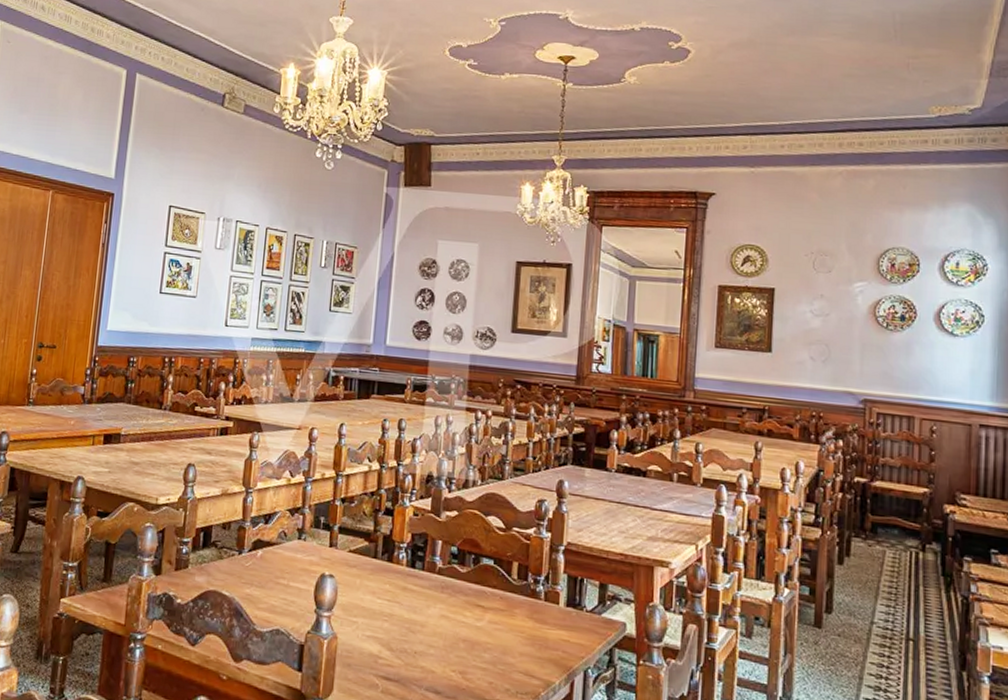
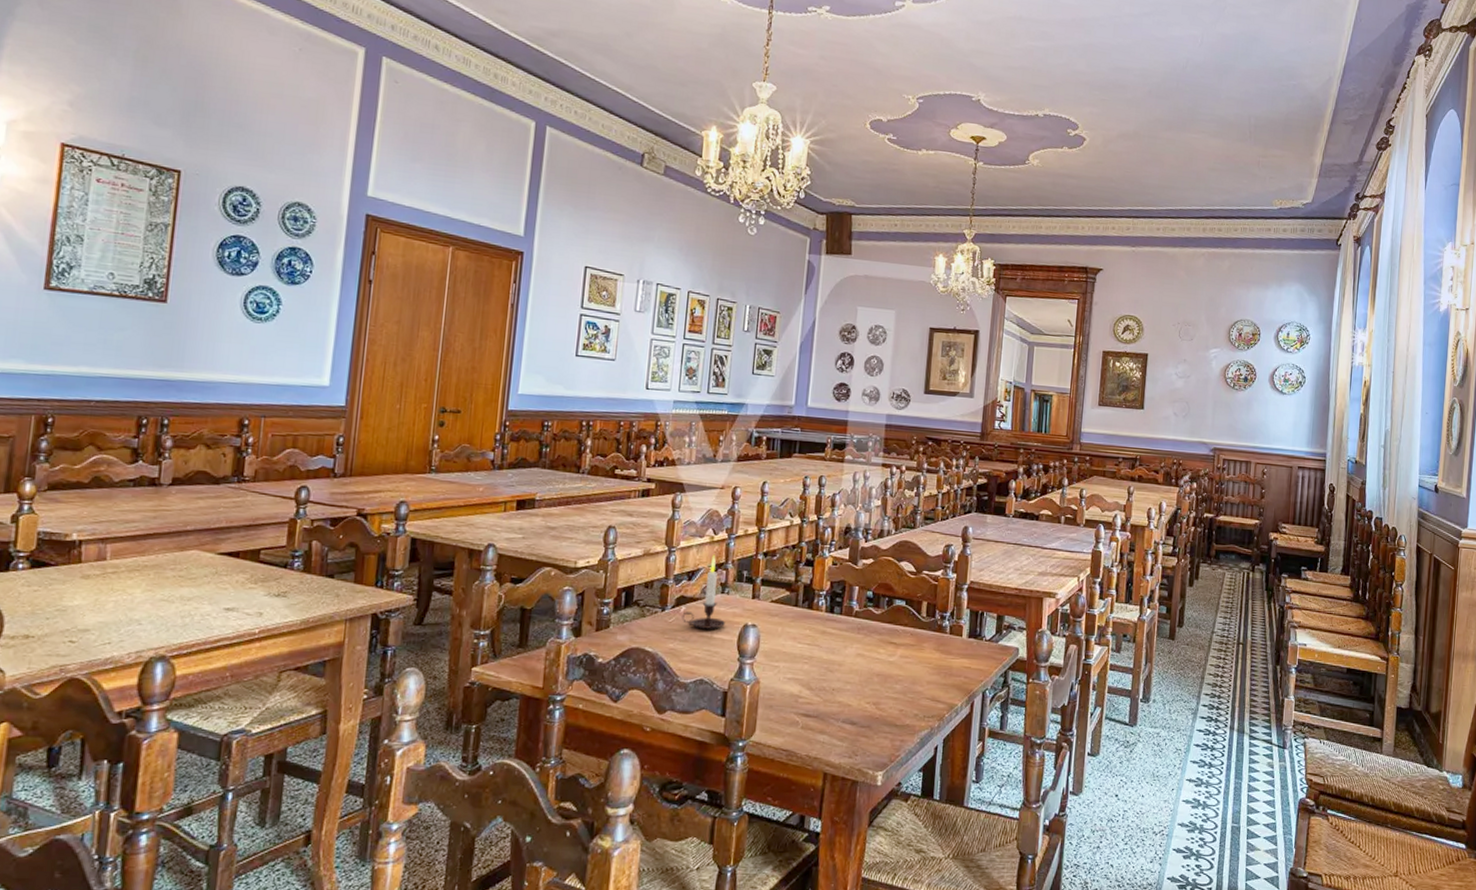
candle: none [258,497,302,577] -> present [681,554,725,629]

